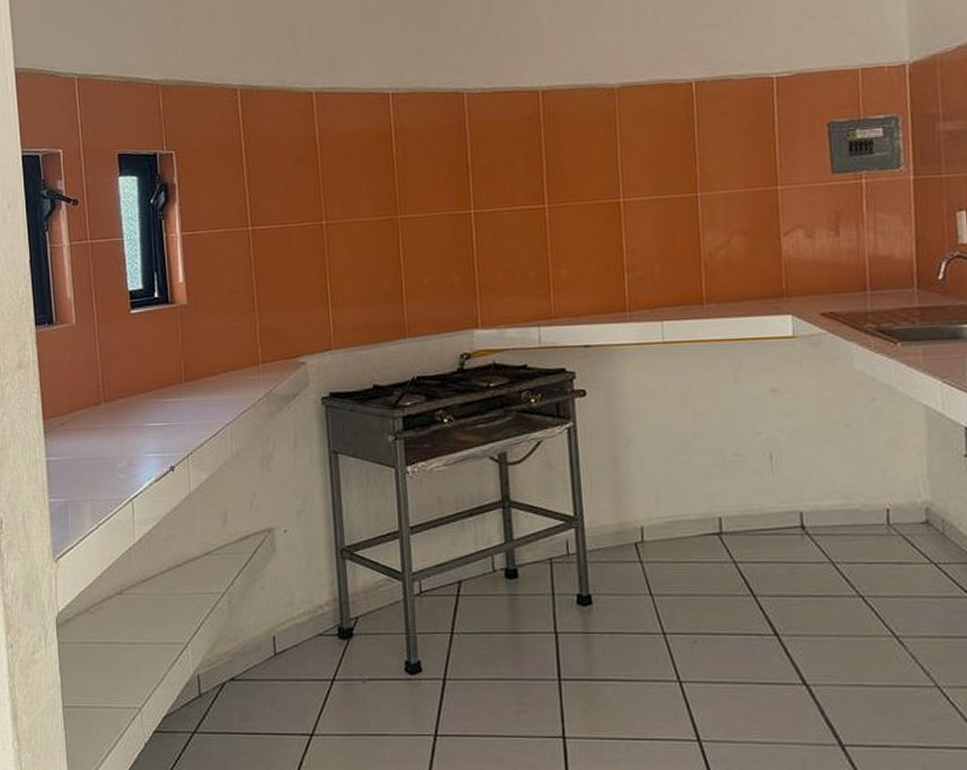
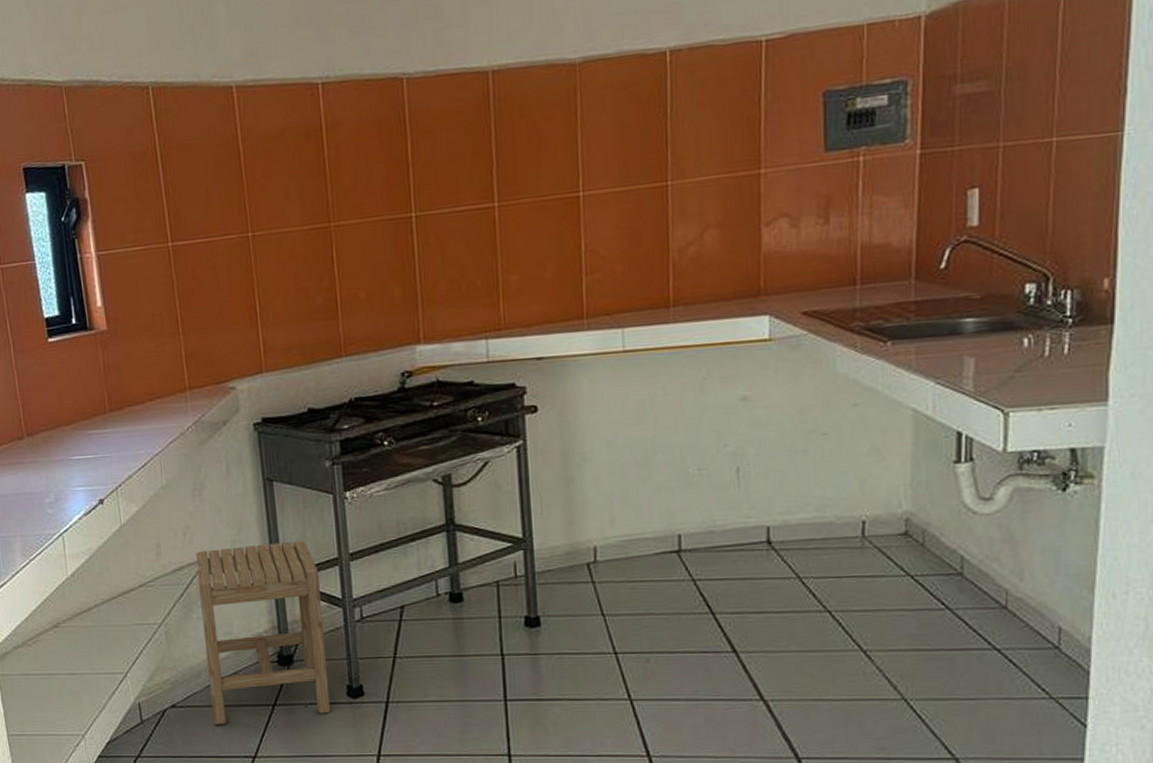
stool: none [262,512,389,700] -> present [196,540,331,725]

